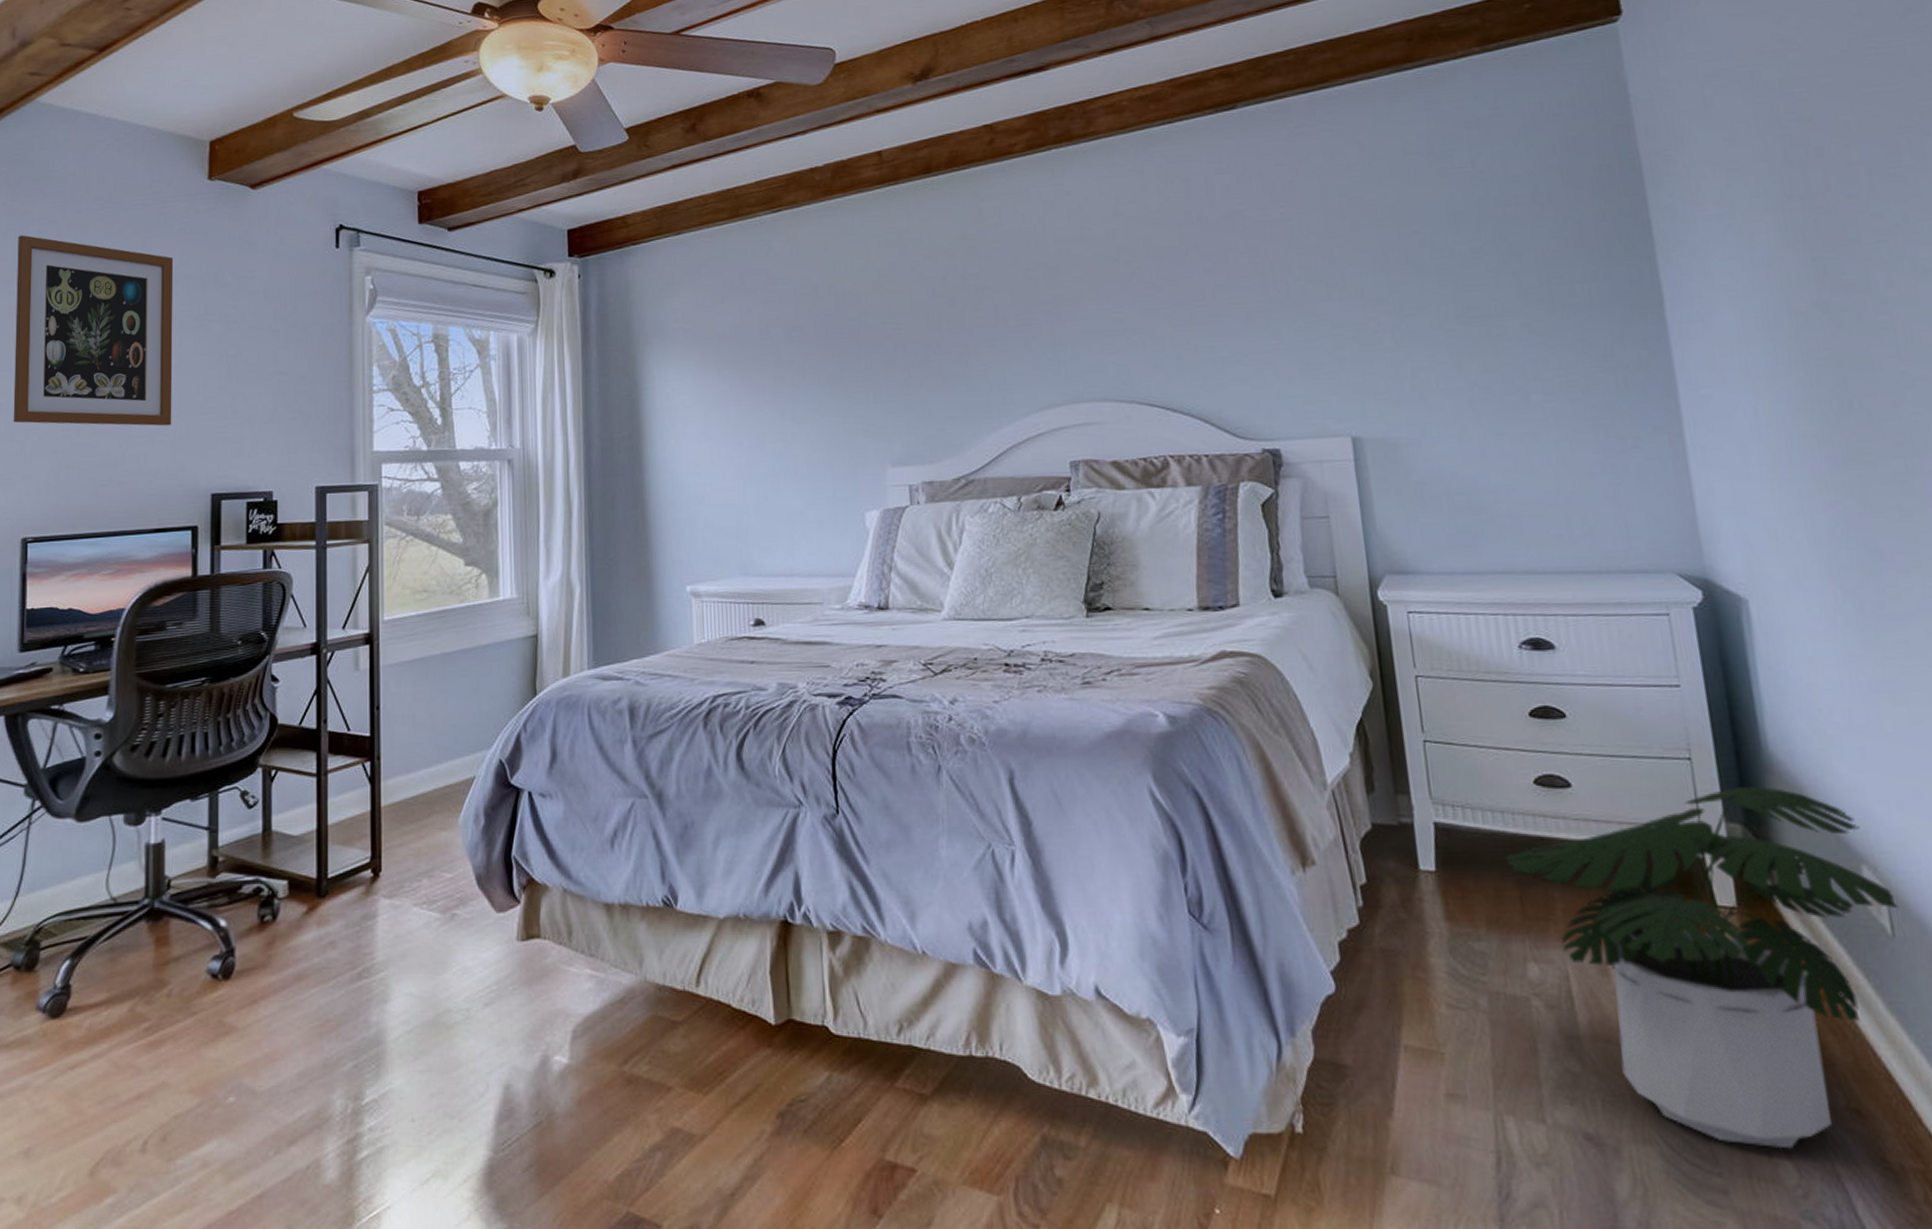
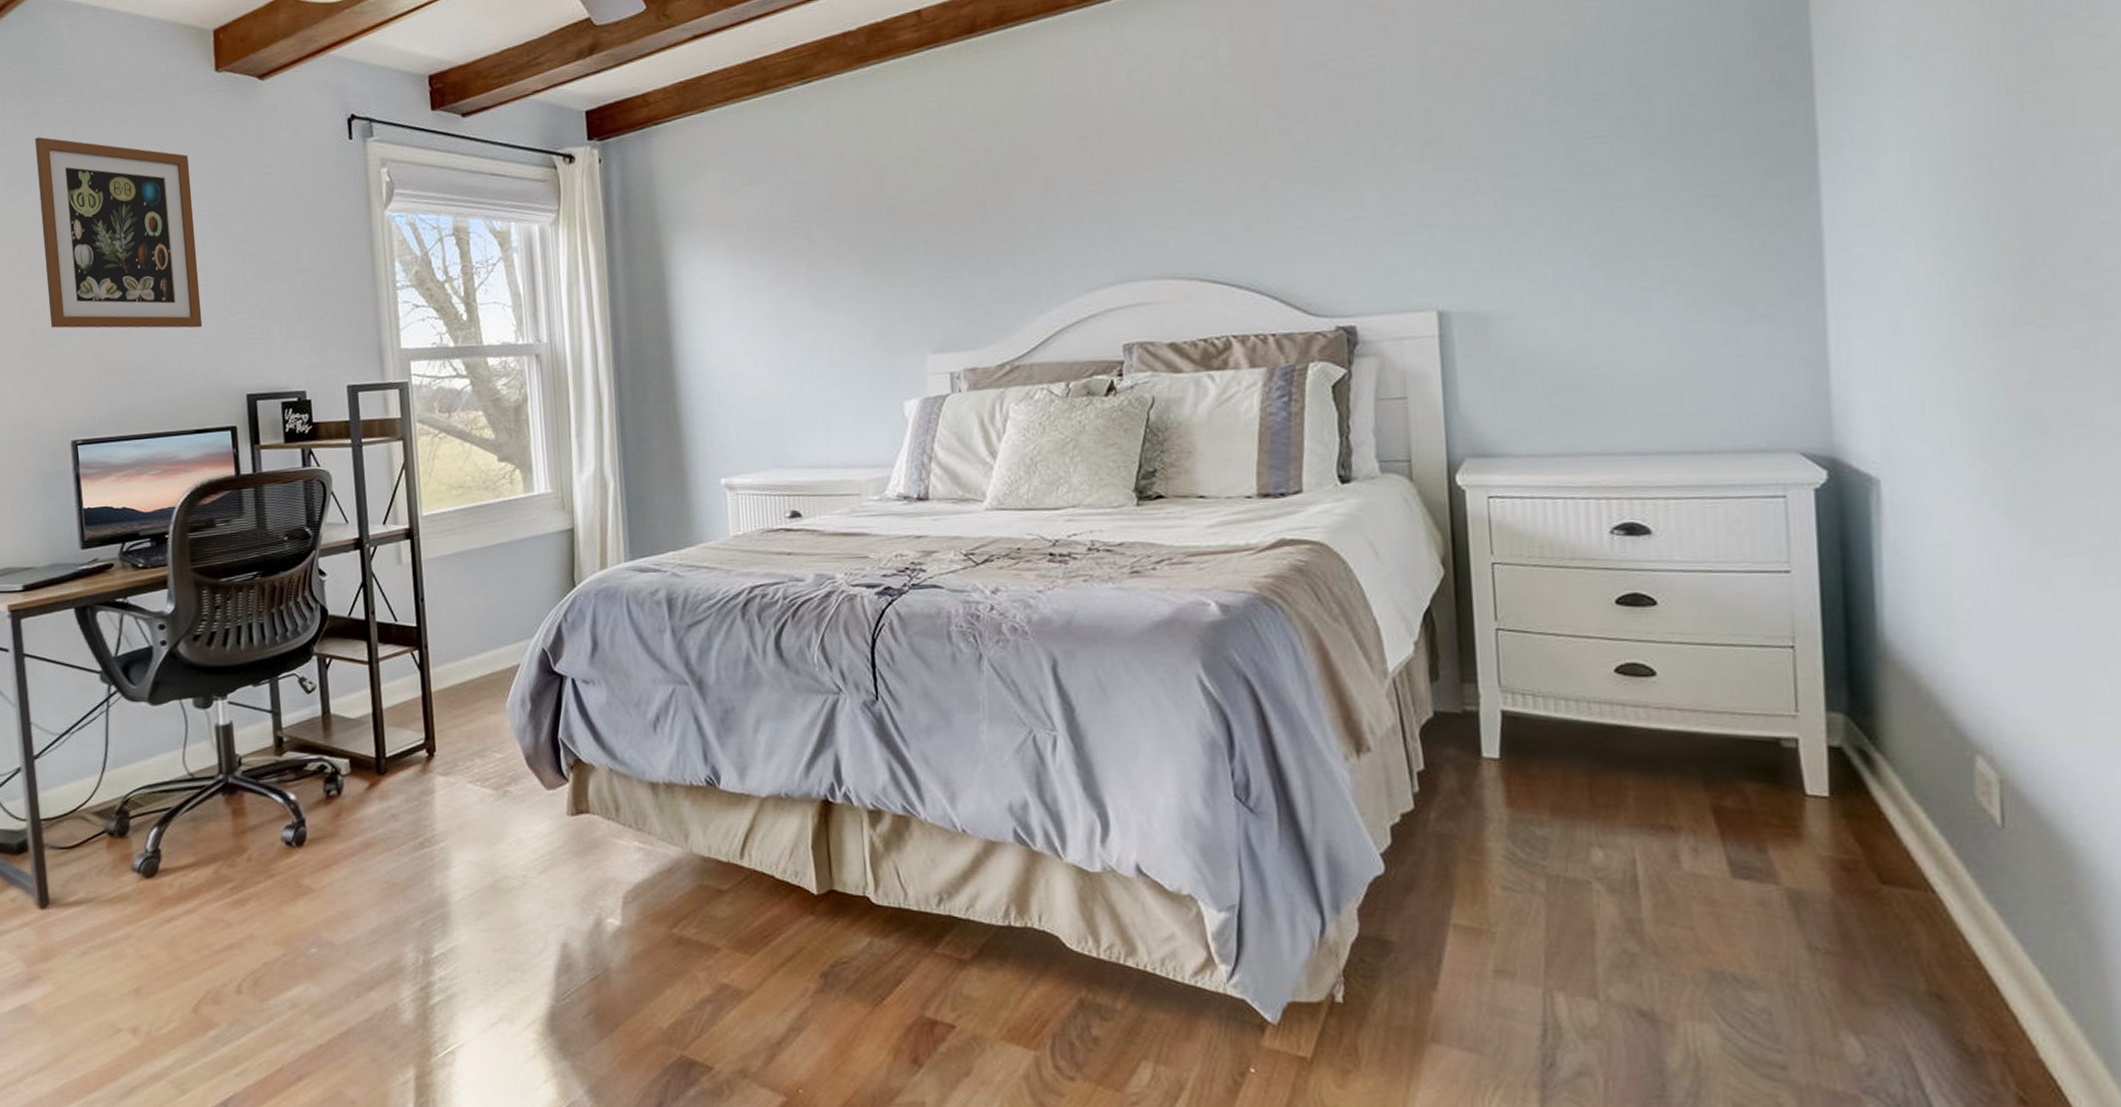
potted plant: present [1503,787,1899,1149] -> none [1574,676,2013,1030]

